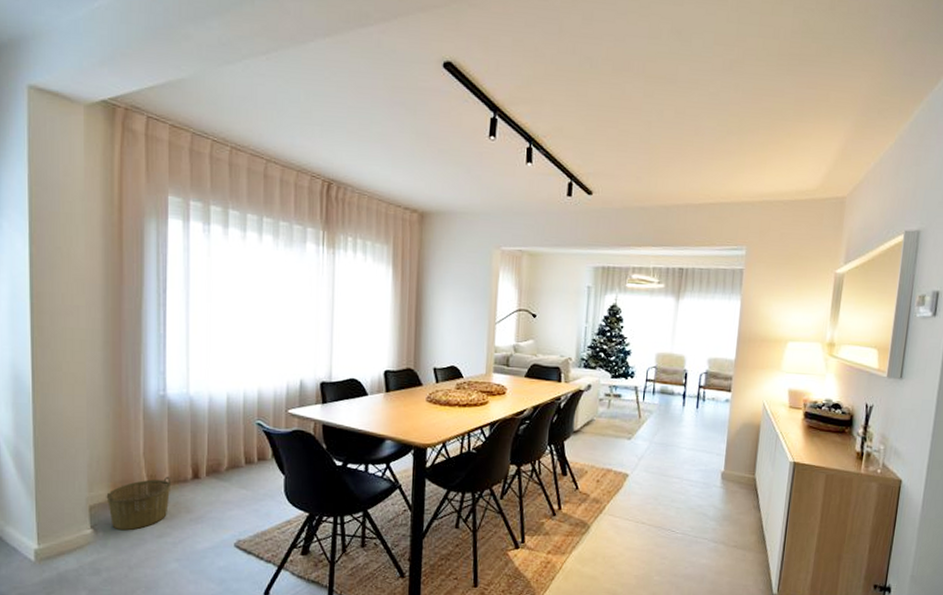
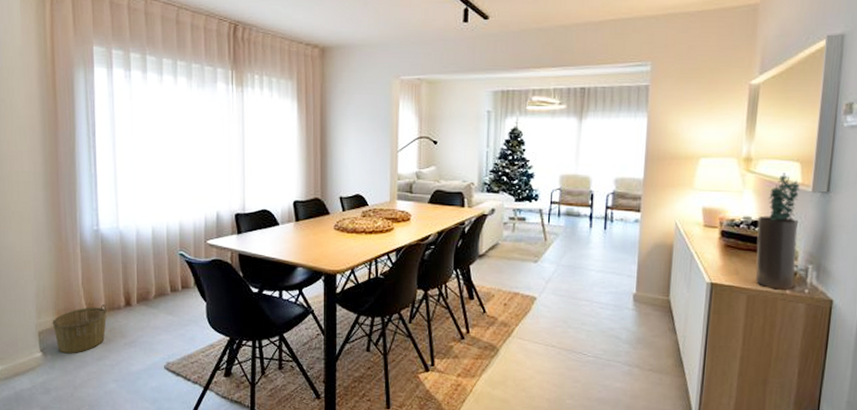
vase: none [834,359,877,470] -> present [755,173,800,290]

